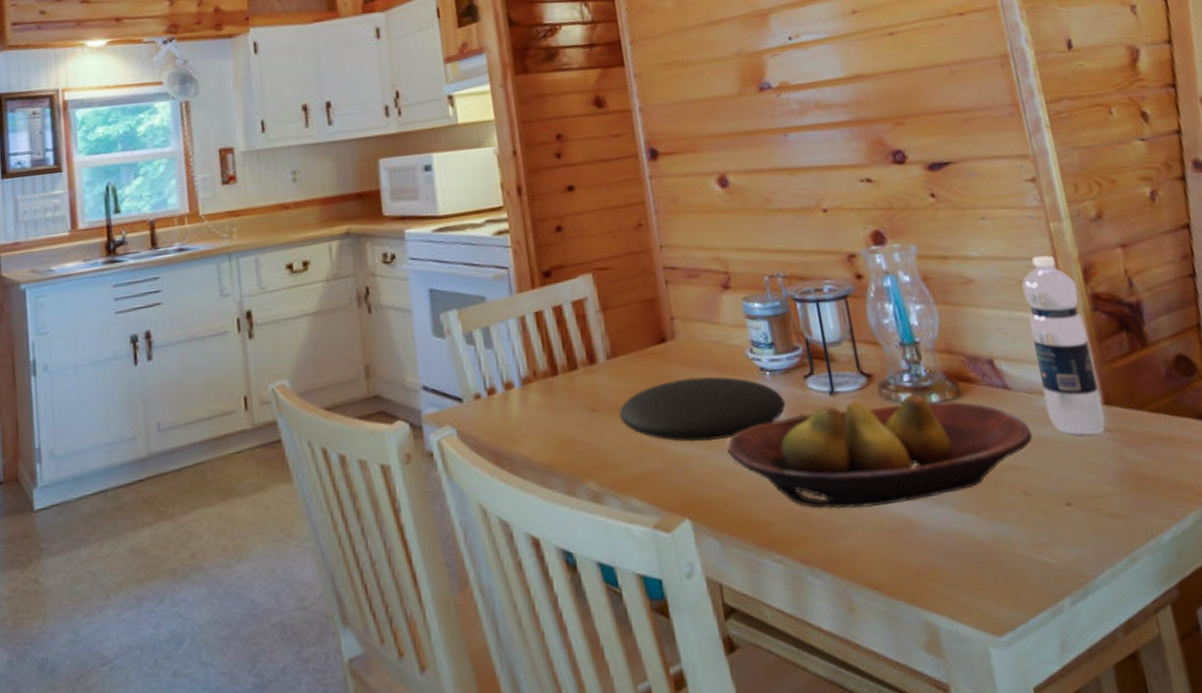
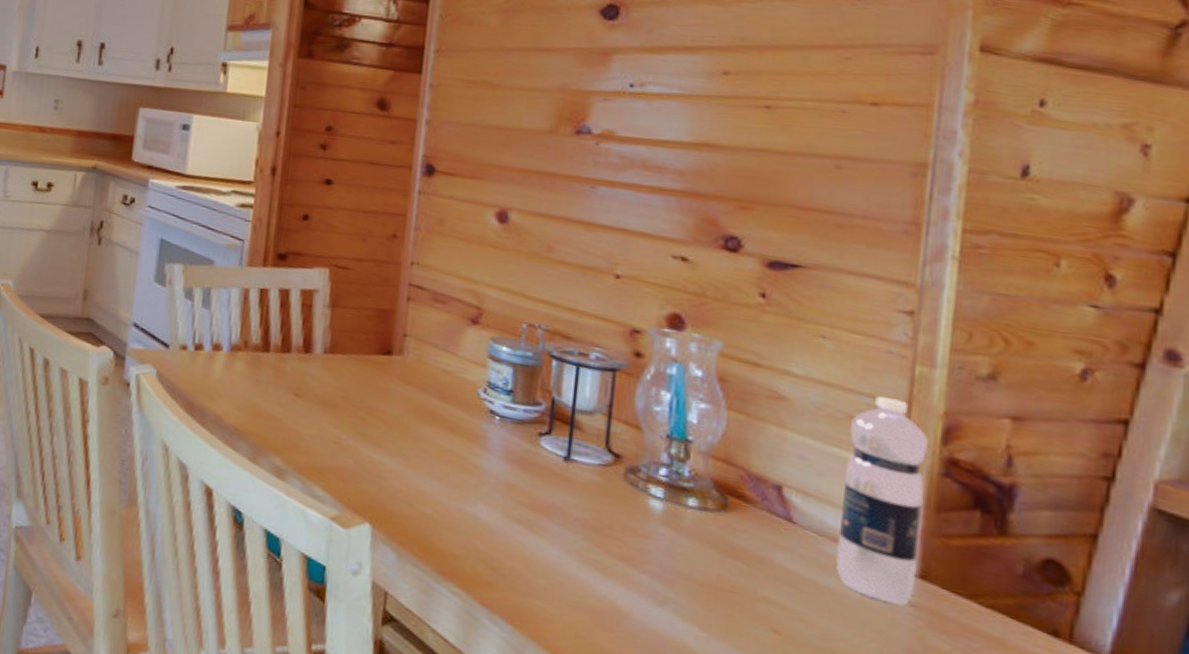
plate: present [619,376,786,442] -> none [322,391,509,466]
fruit bowl: present [725,393,1033,509] -> none [428,462,807,605]

